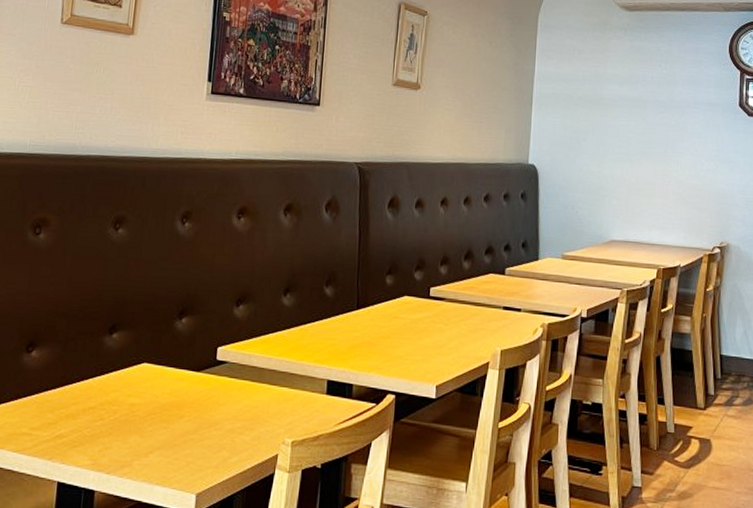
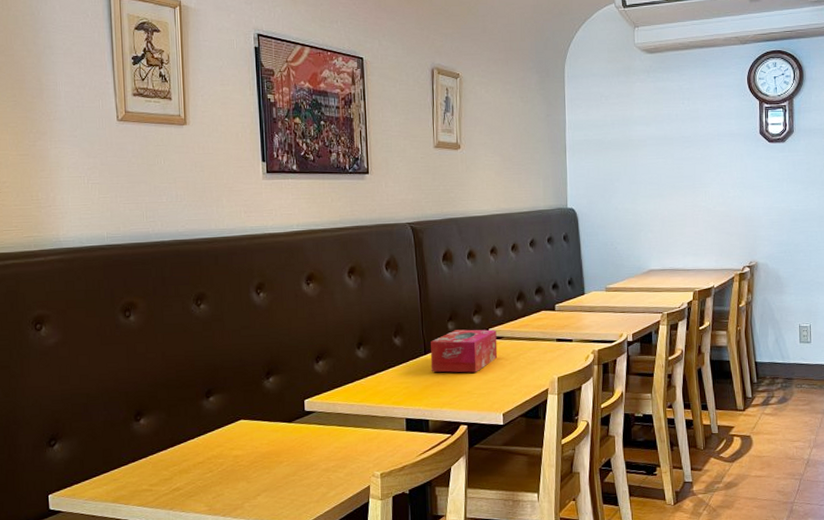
tissue box: none [361,285,439,335] -> present [430,329,498,373]

